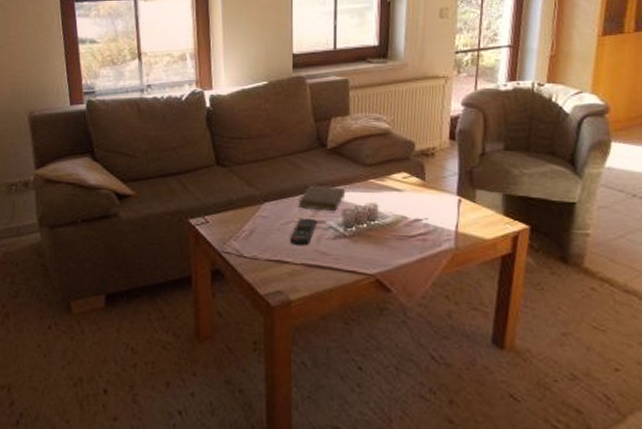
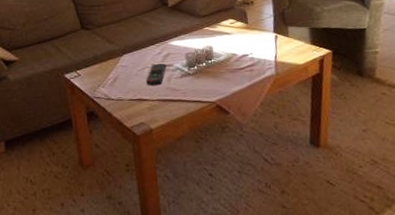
book: present [298,185,355,211] -> none [150,35,193,57]

